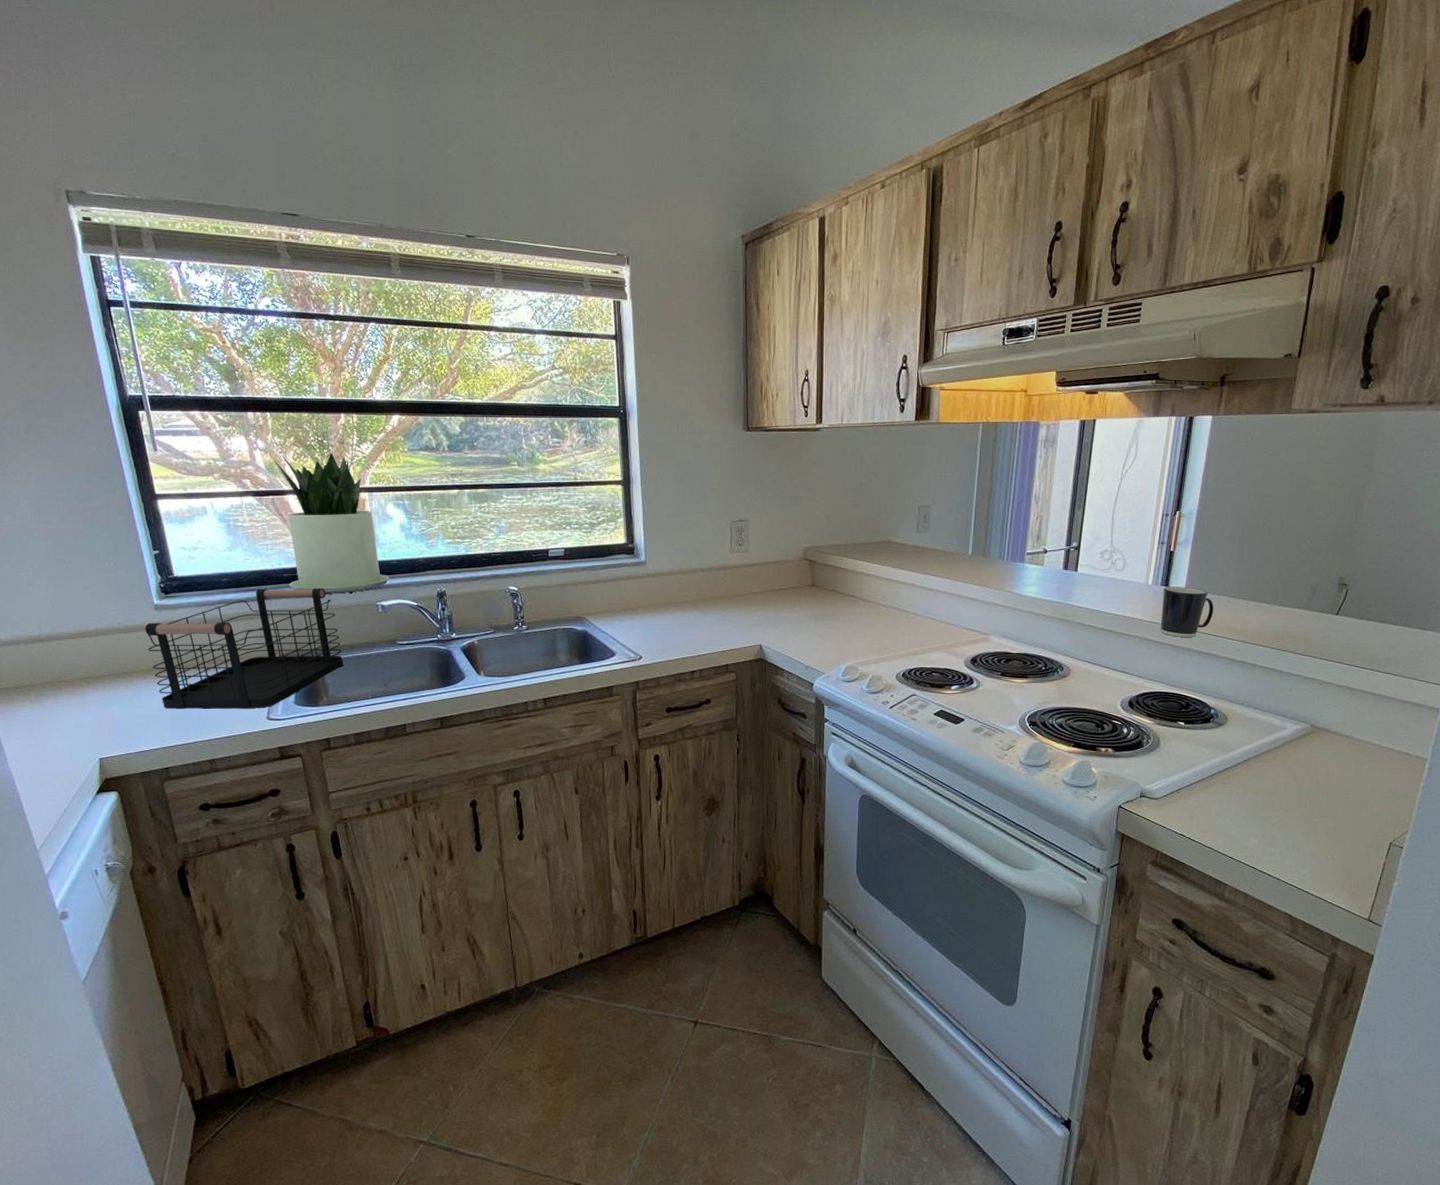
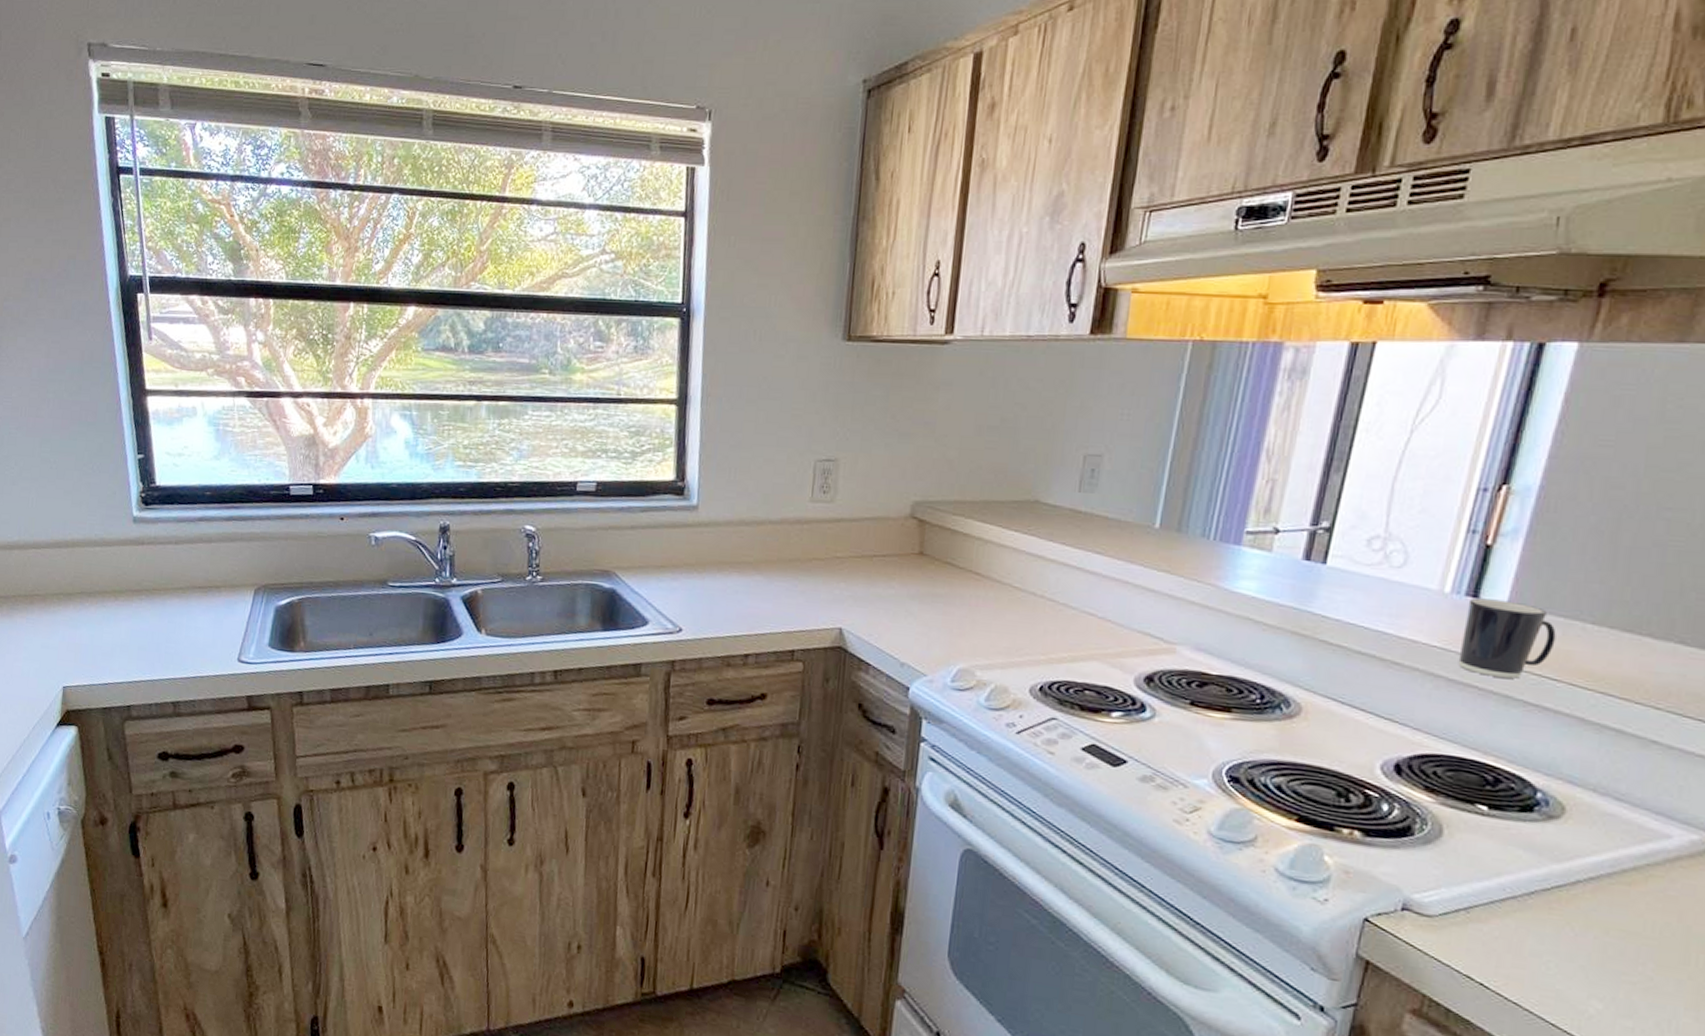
dish rack: present [145,588,344,710] -> none [121,506,327,648]
planter: present [274,453,390,593] -> none [272,350,387,519]

